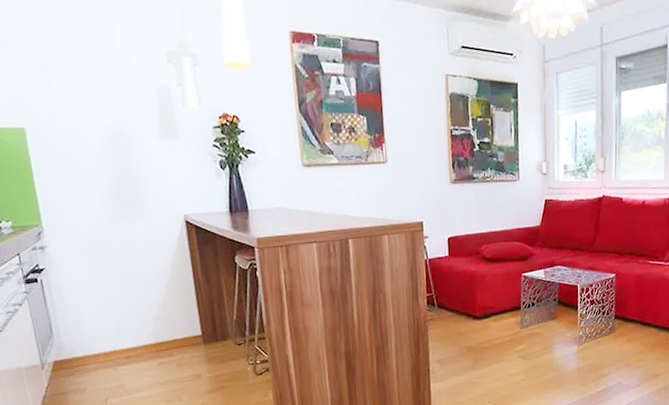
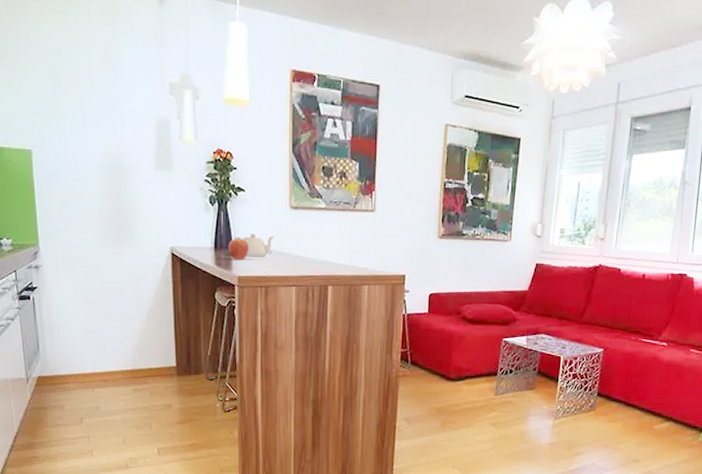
fruit: none [243,200,266,223] -> present [228,238,250,261]
teapot: none [249,194,290,218] -> present [234,234,274,258]

